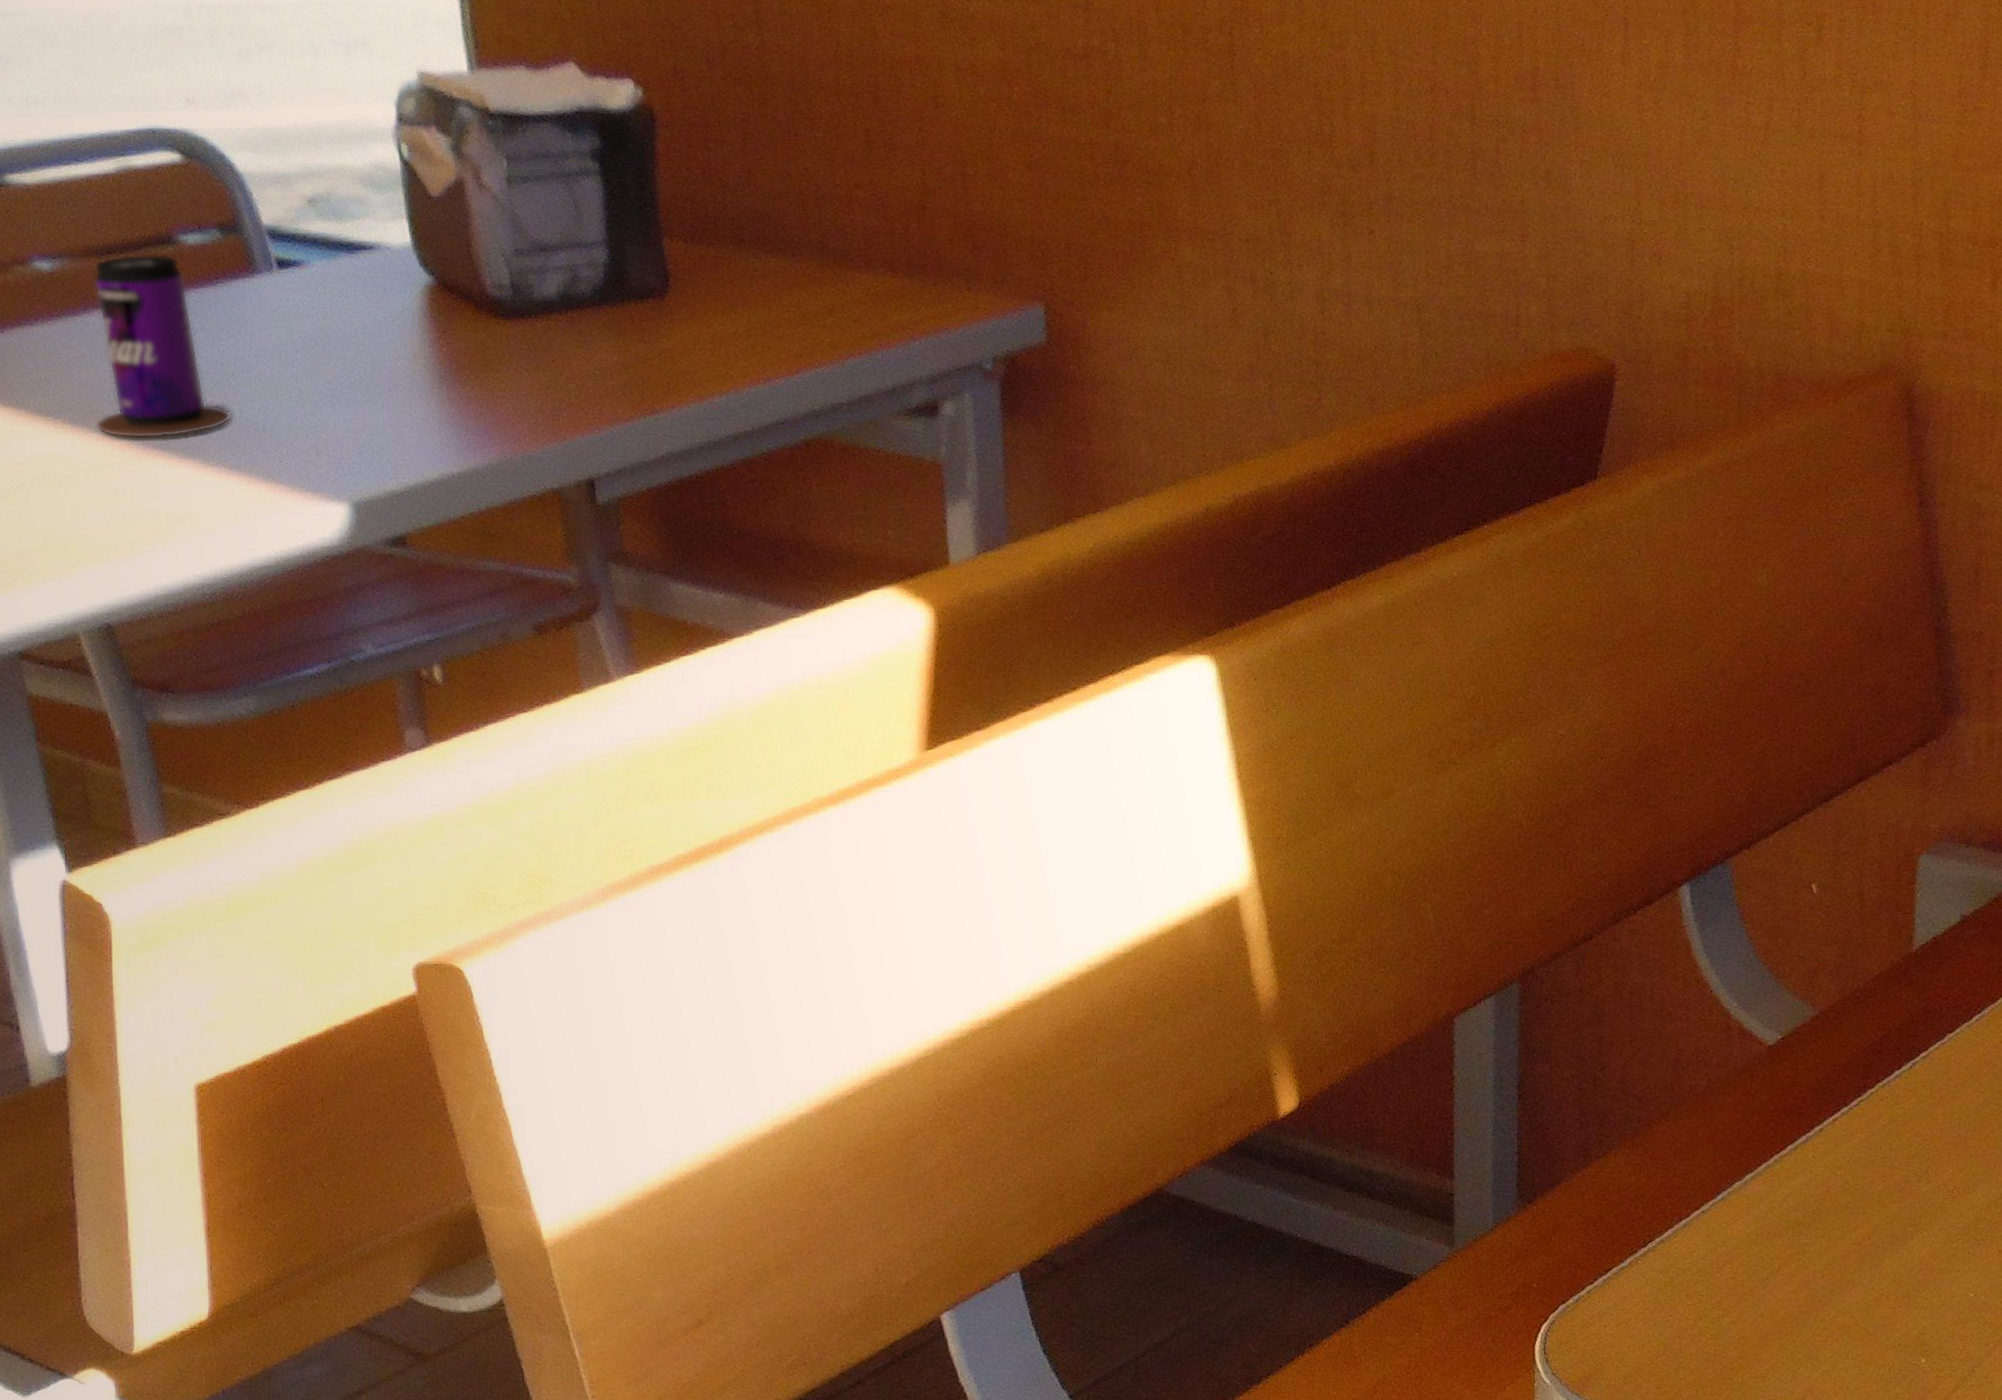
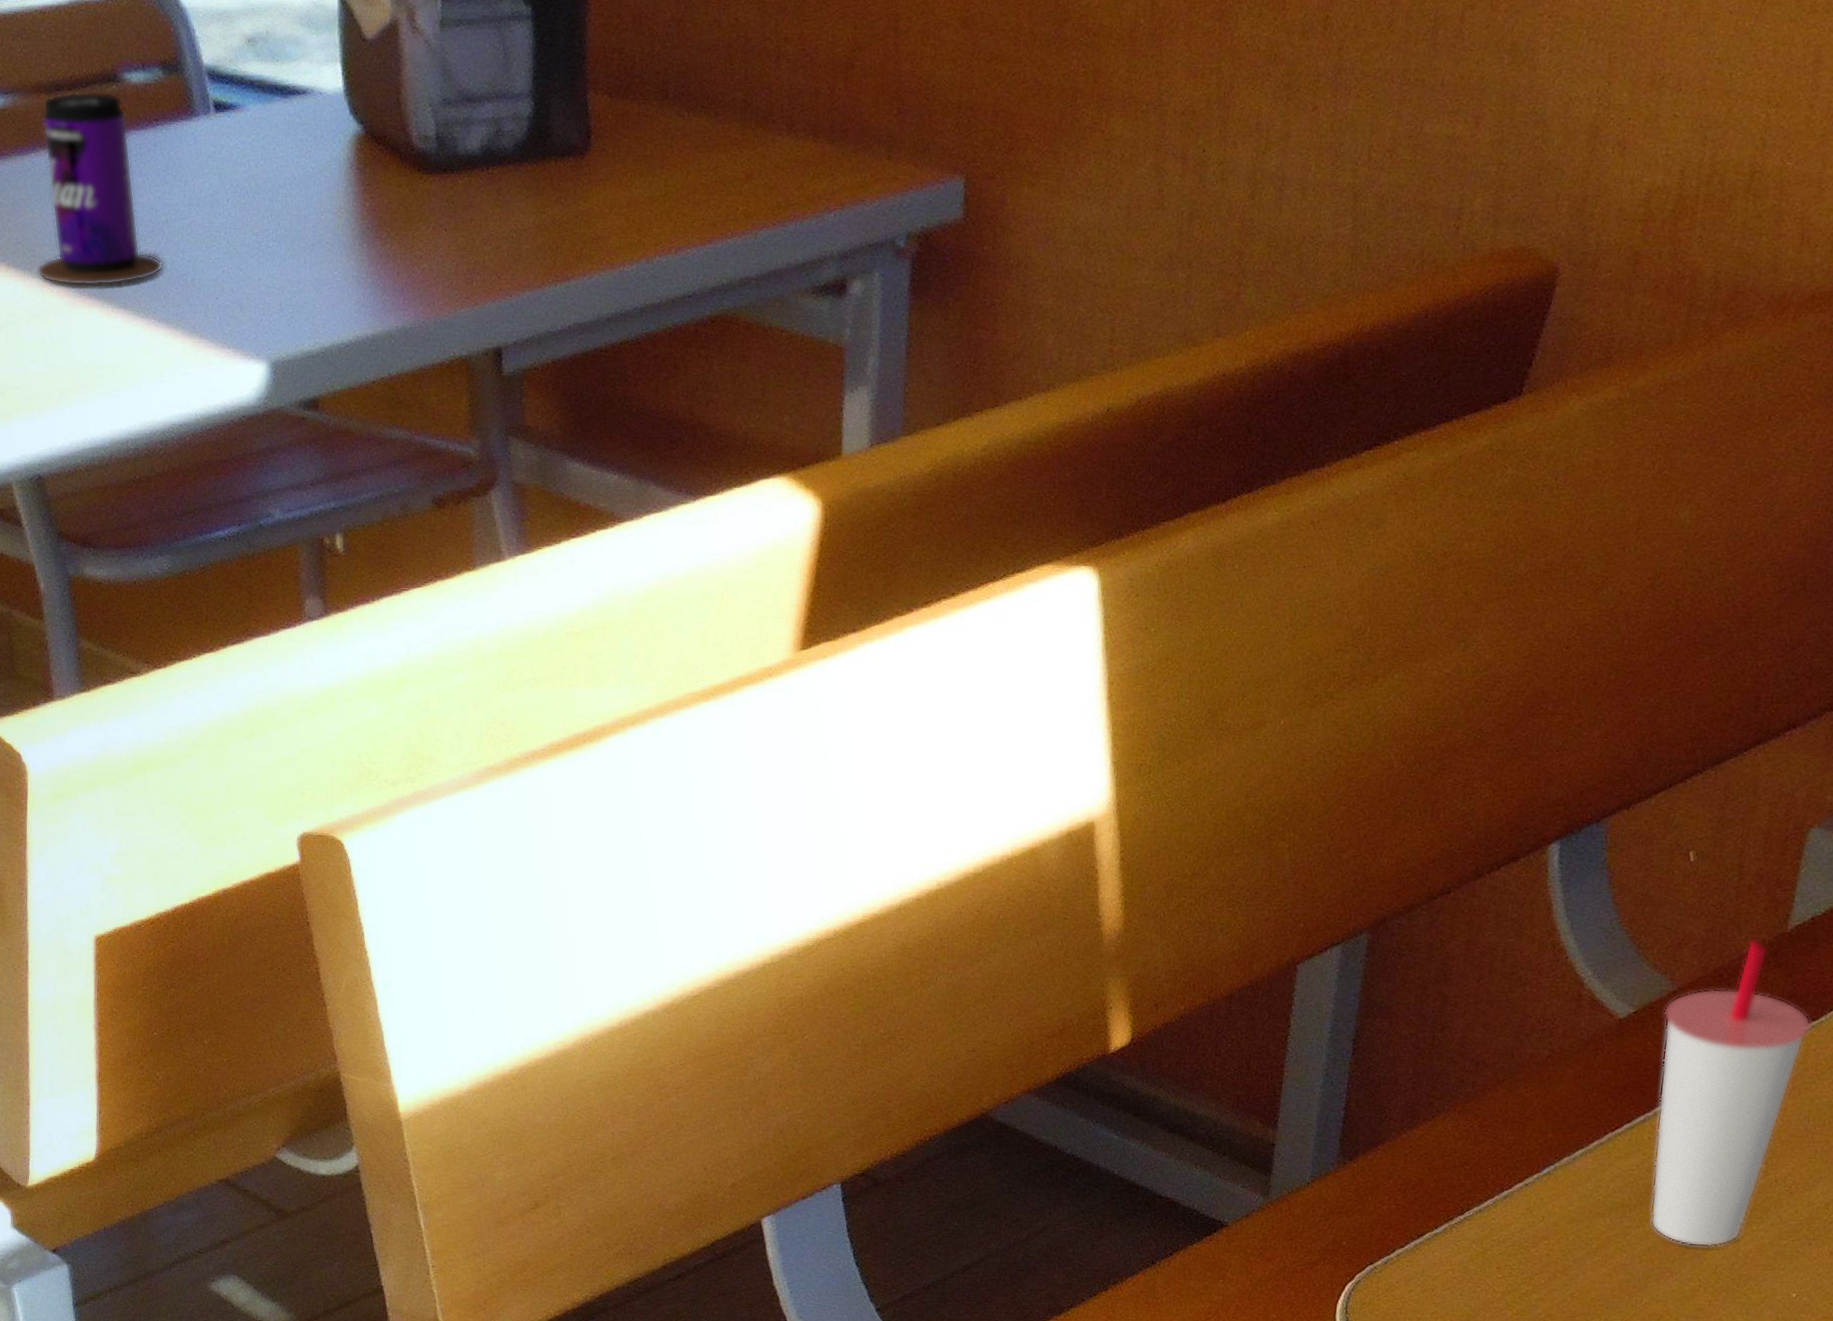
cup: none [1810,960,1949,1257] -> present [1650,938,1812,1247]

